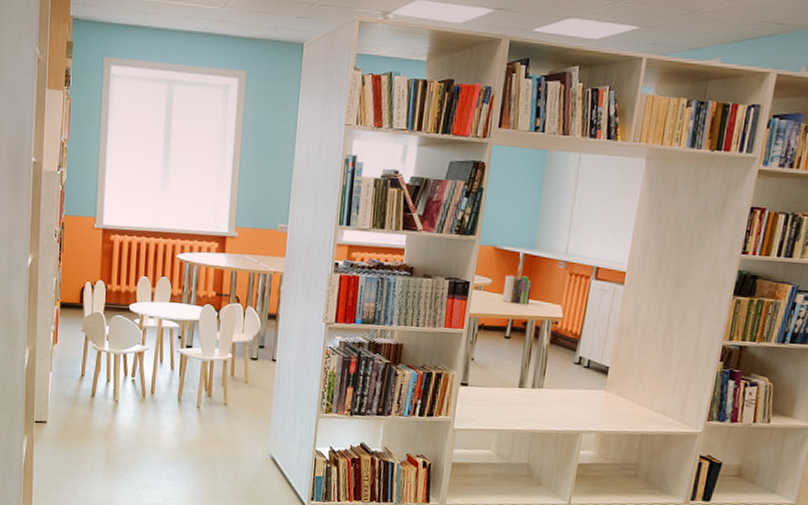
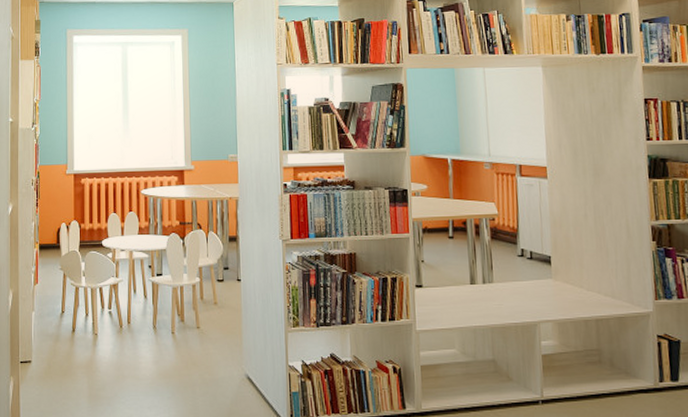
books: present [502,275,532,305] -> none [438,179,465,206]

